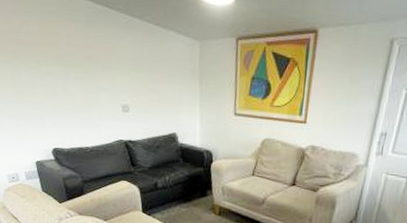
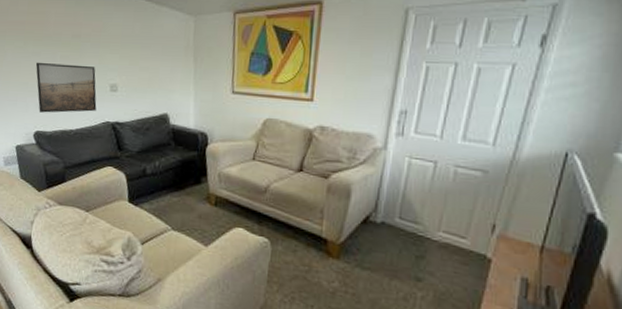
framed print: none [50,82,110,131] -> present [36,62,97,113]

